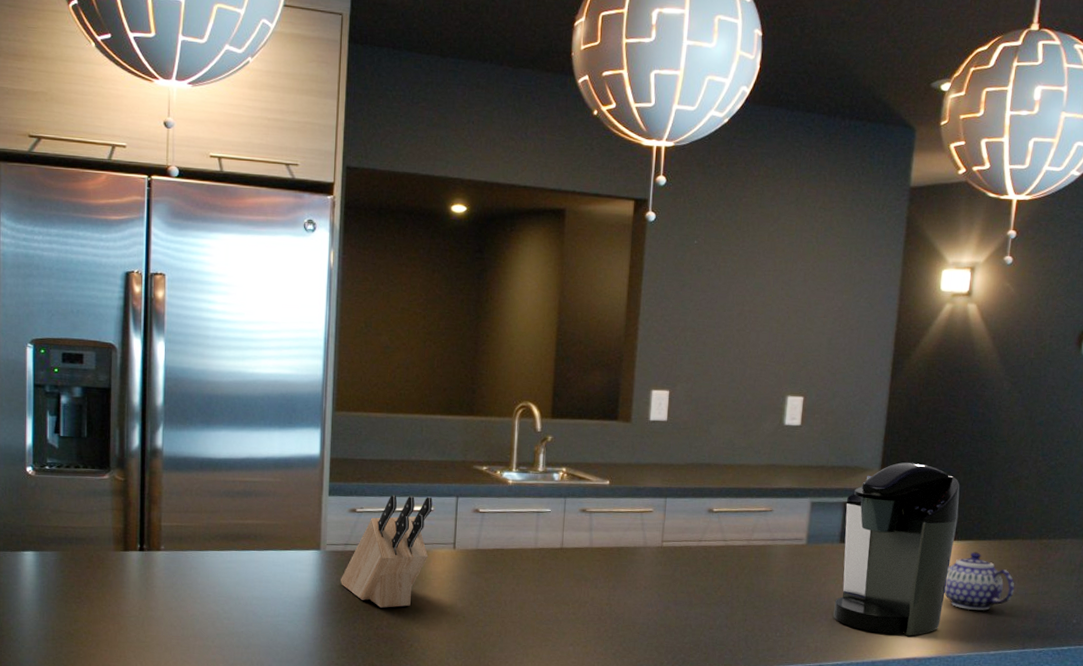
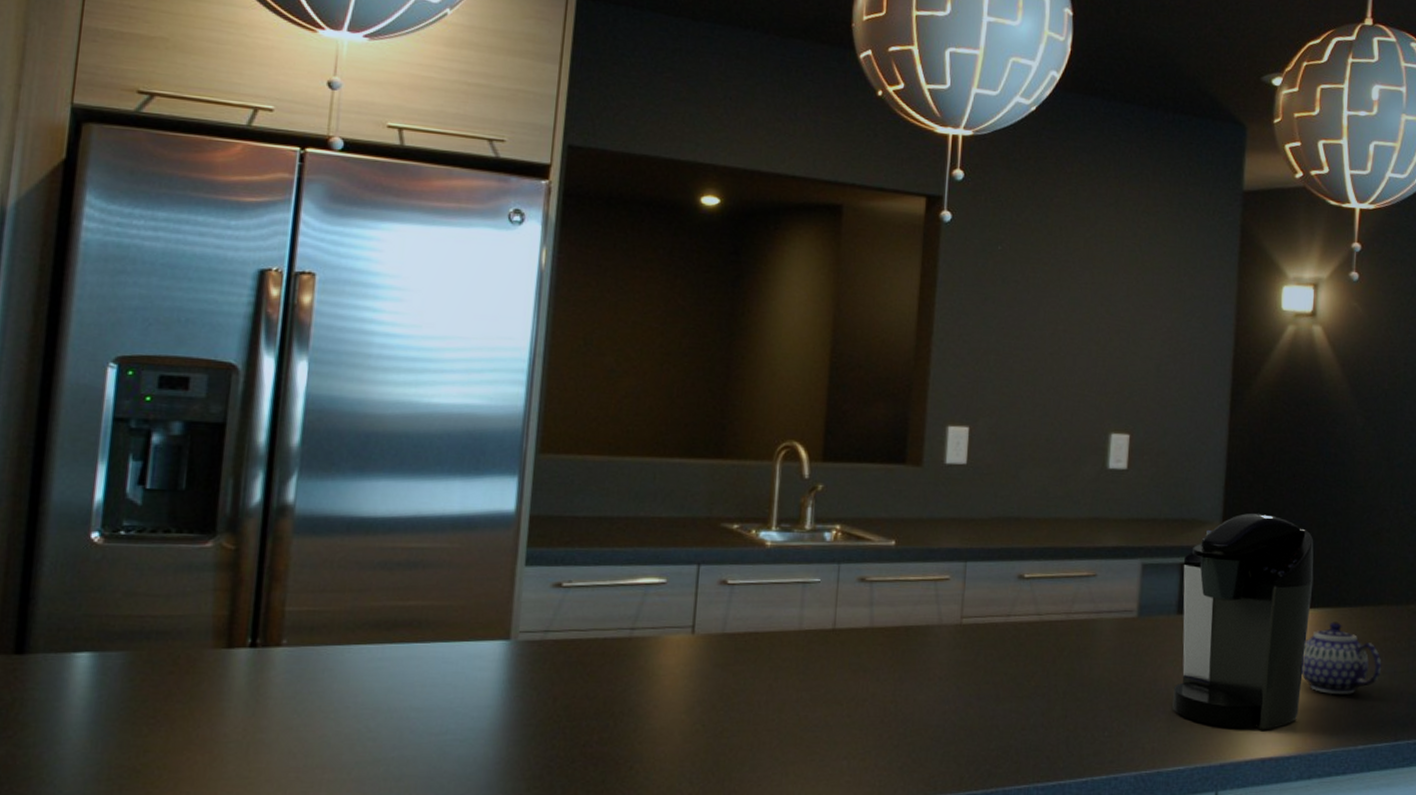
knife block: present [341,495,433,608] -> none [536,563,666,717]

